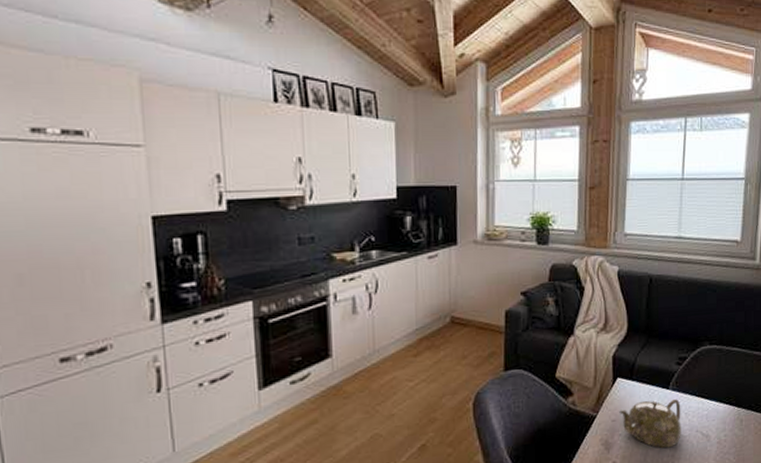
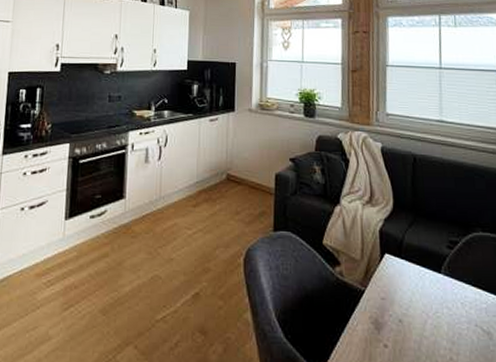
teapot: present [619,399,681,449] -> none [388,282,459,340]

